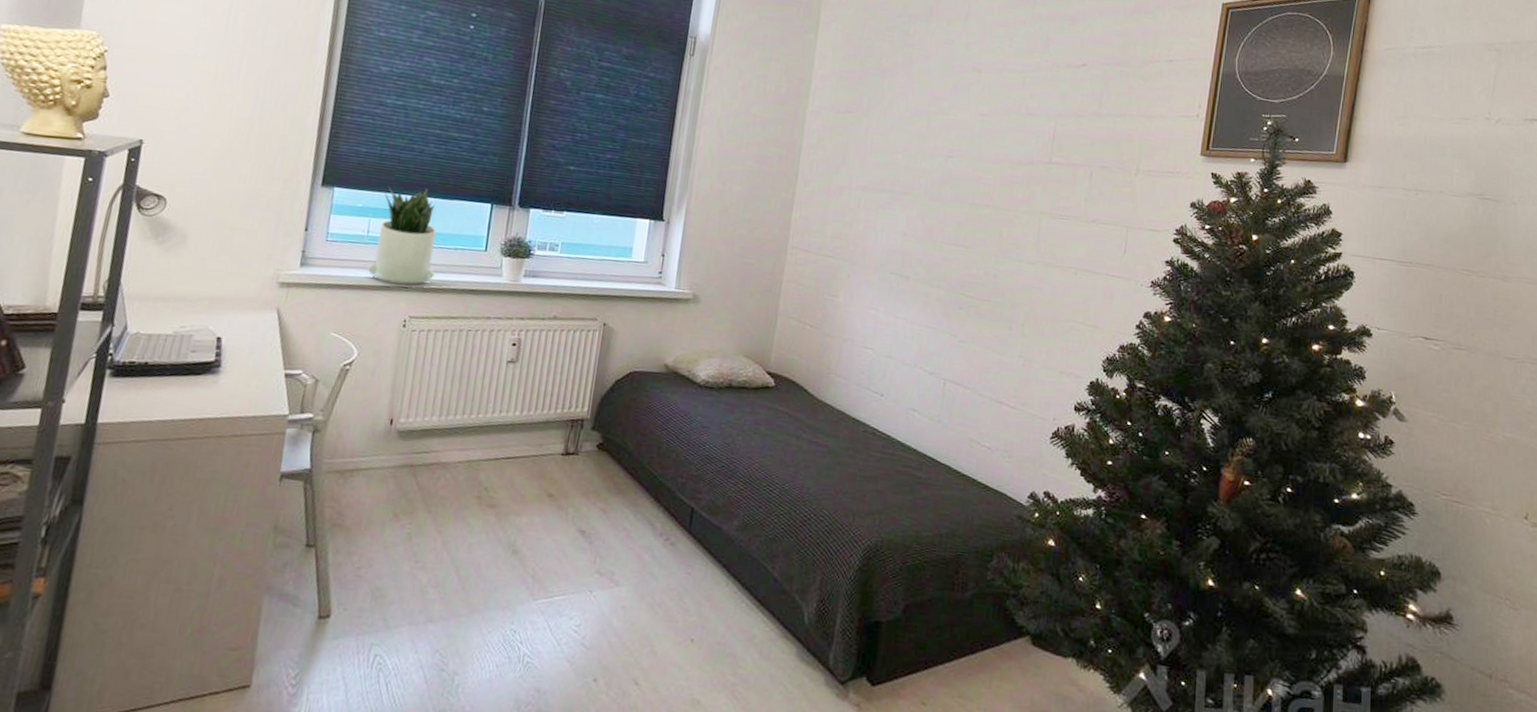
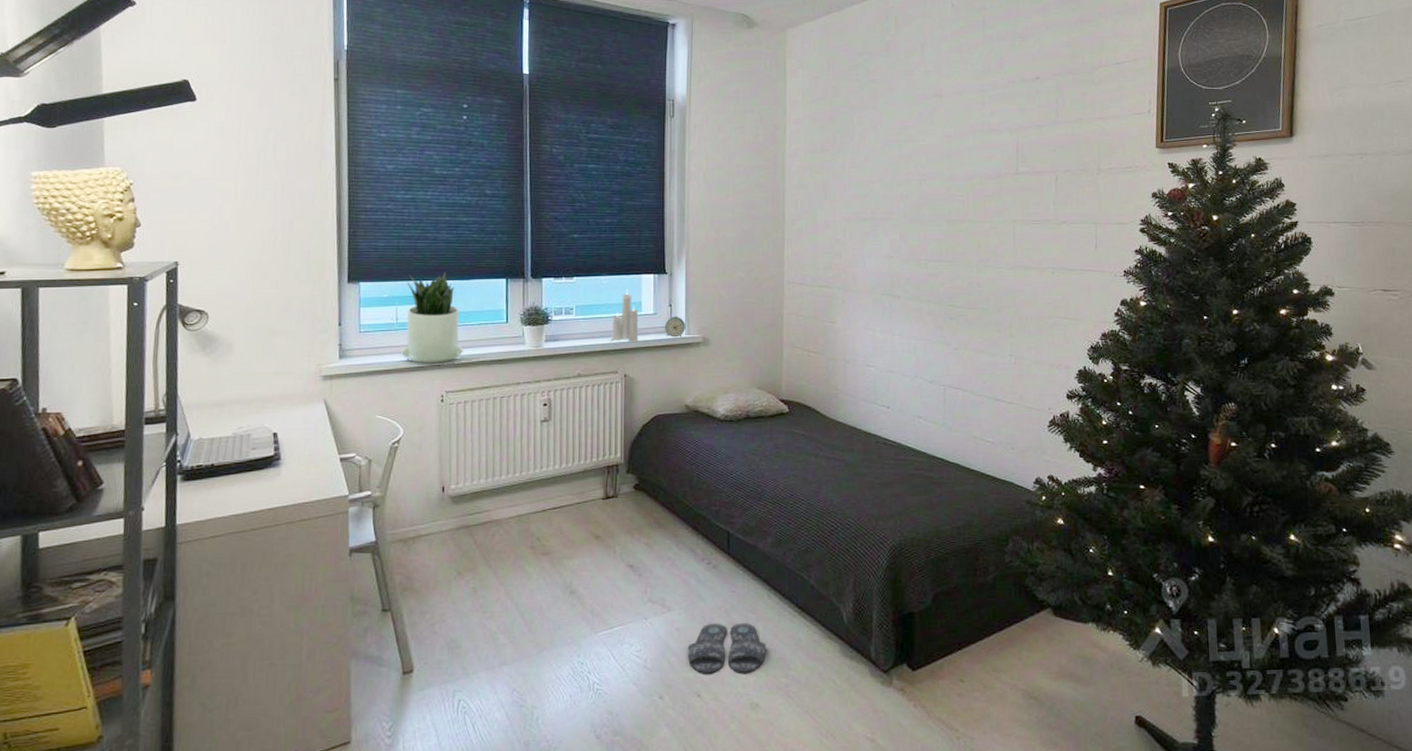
candle: none [594,232,628,291] -> present [611,290,639,343]
slippers: none [629,605,718,666] -> present [687,623,767,674]
alarm clock: none [654,266,677,292] -> present [665,315,685,338]

